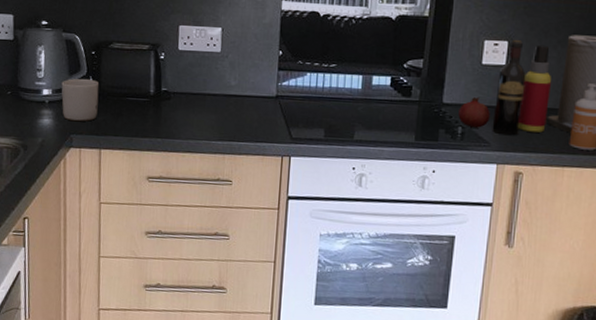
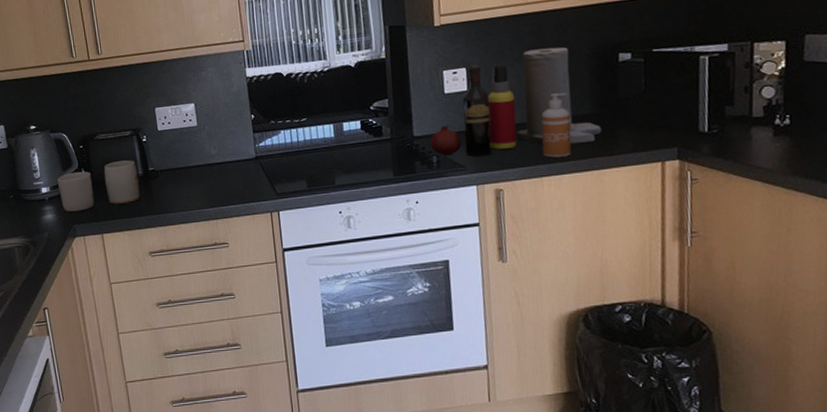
mug: none [112,74,150,121] -> present [103,160,141,204]

